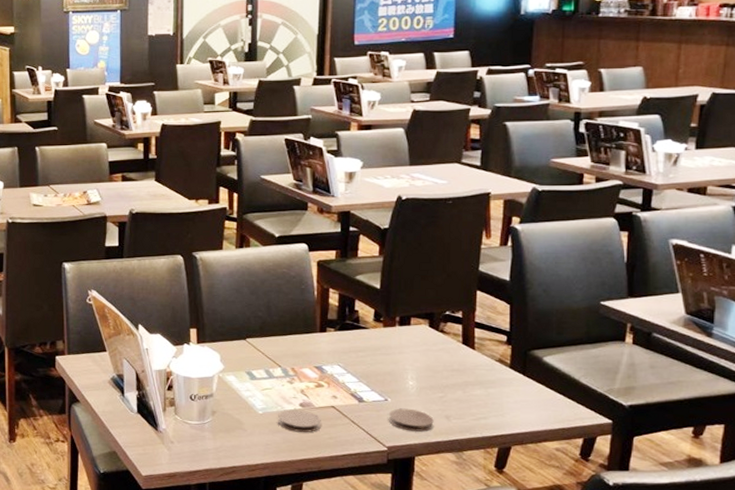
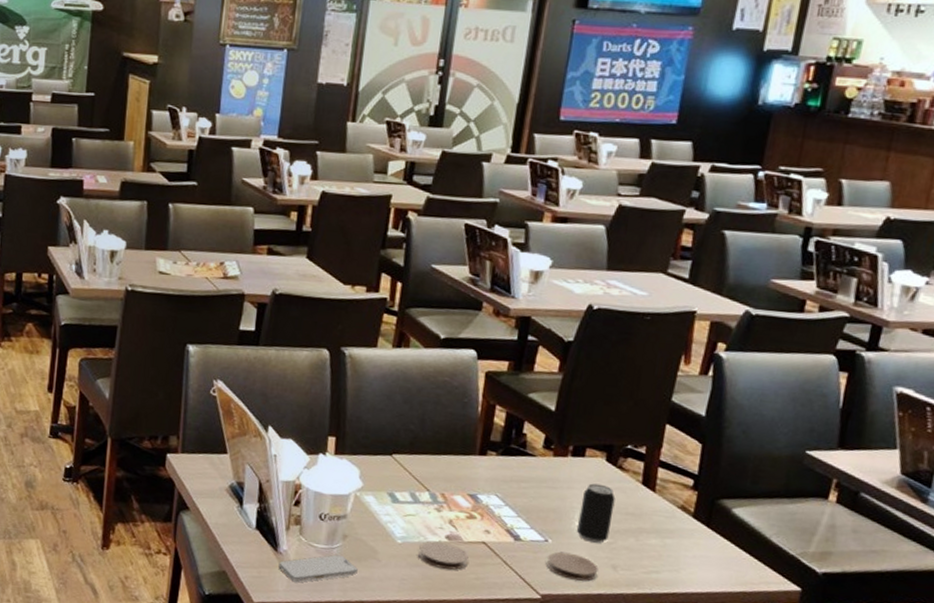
smartphone: none [160,428,228,455] -> present [278,554,358,582]
beverage can: none [412,347,441,398] -> present [577,483,616,543]

